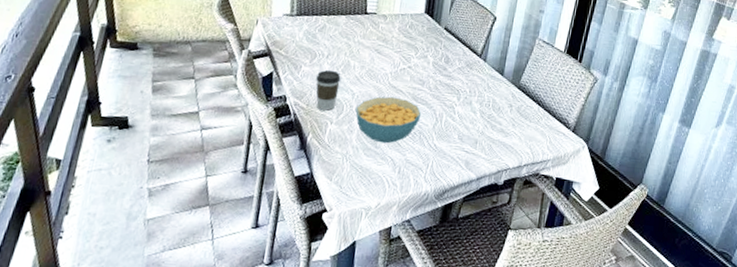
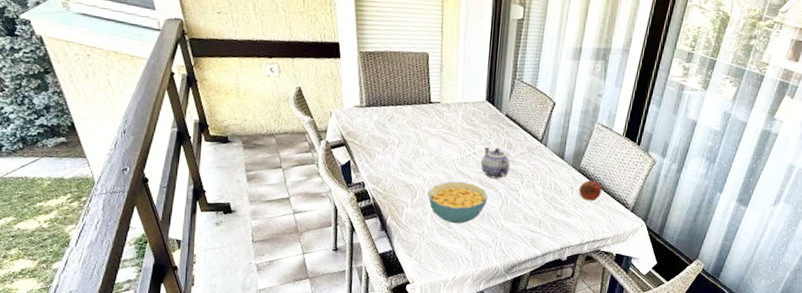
coffee cup: present [316,70,341,111] -> none [390,157,412,195]
teapot: none [415,60,447,95] -> present [480,146,511,179]
fruit: none [518,97,543,120] -> present [578,179,602,201]

